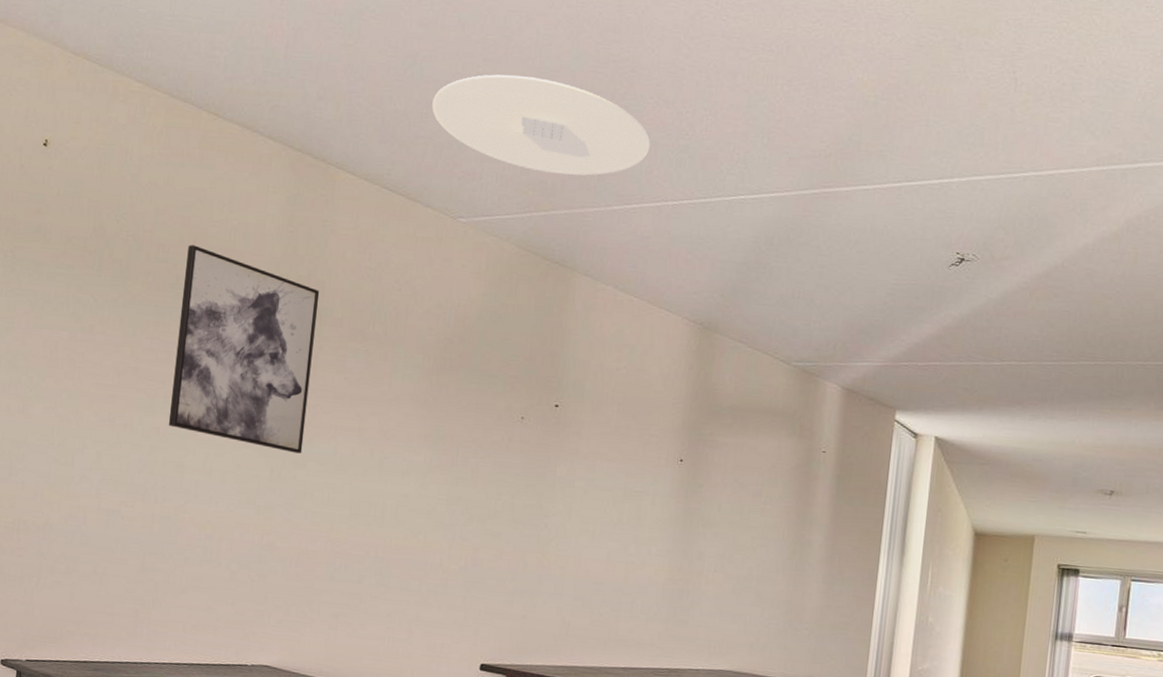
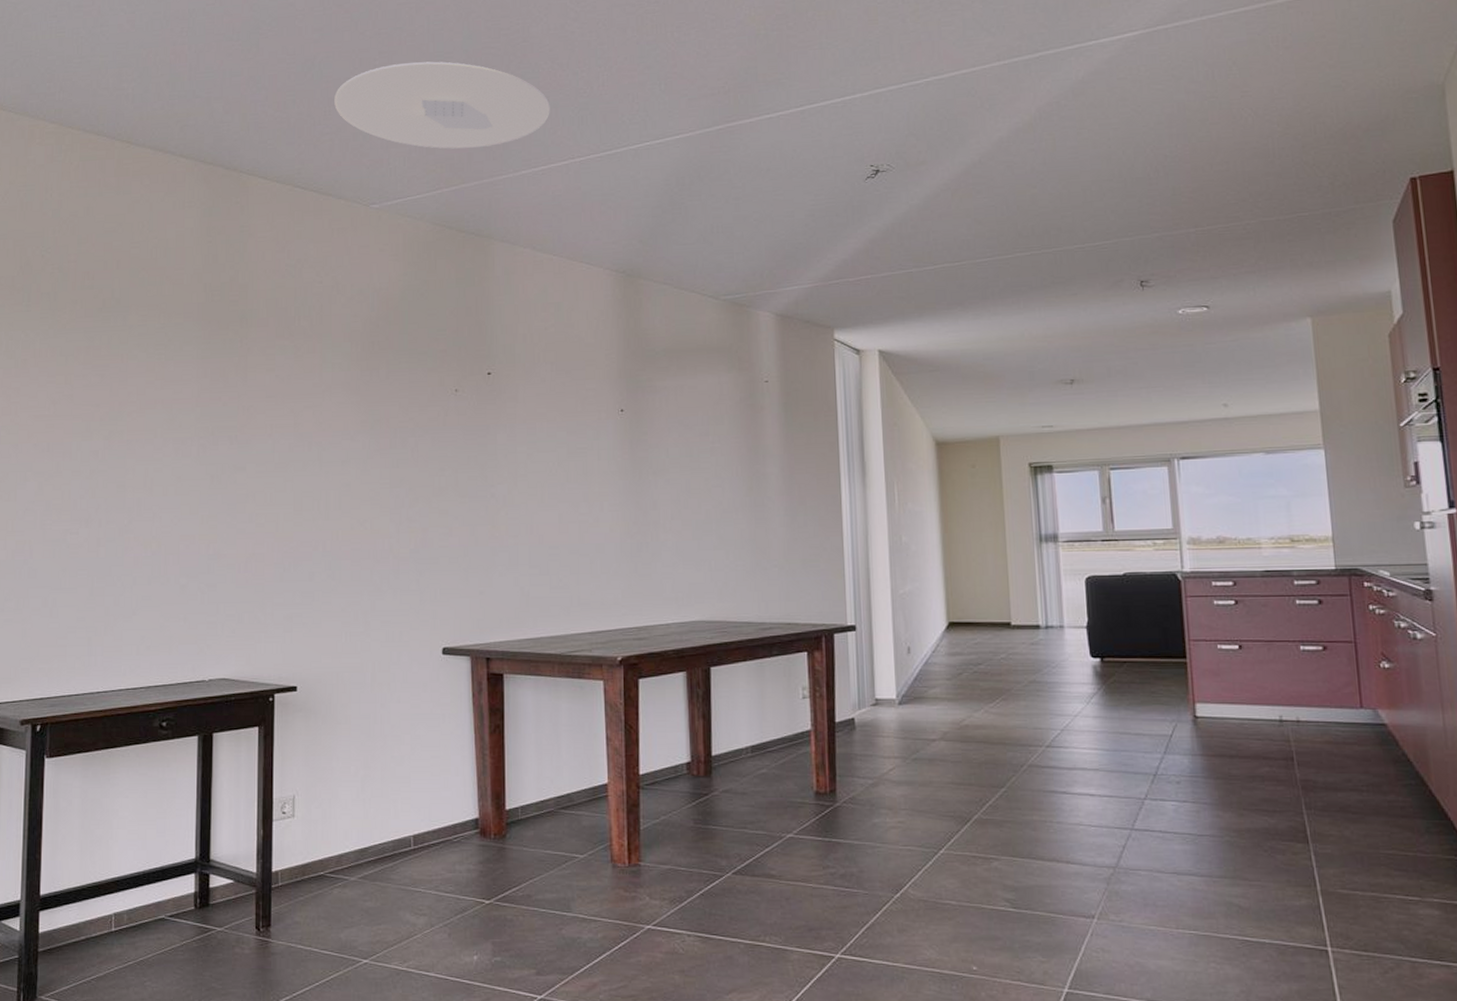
wall art: present [168,245,320,453] -> none [106,268,243,457]

